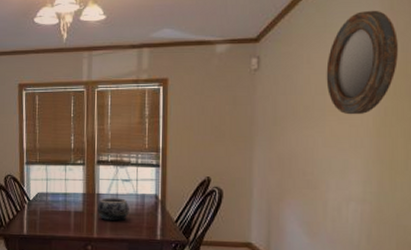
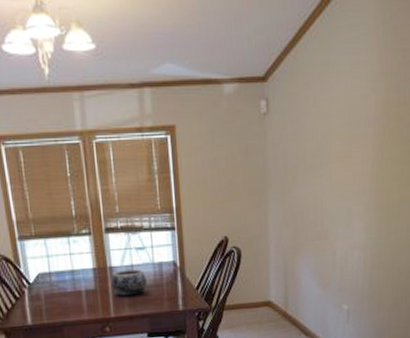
home mirror: present [326,10,398,115] -> none [331,47,392,161]

